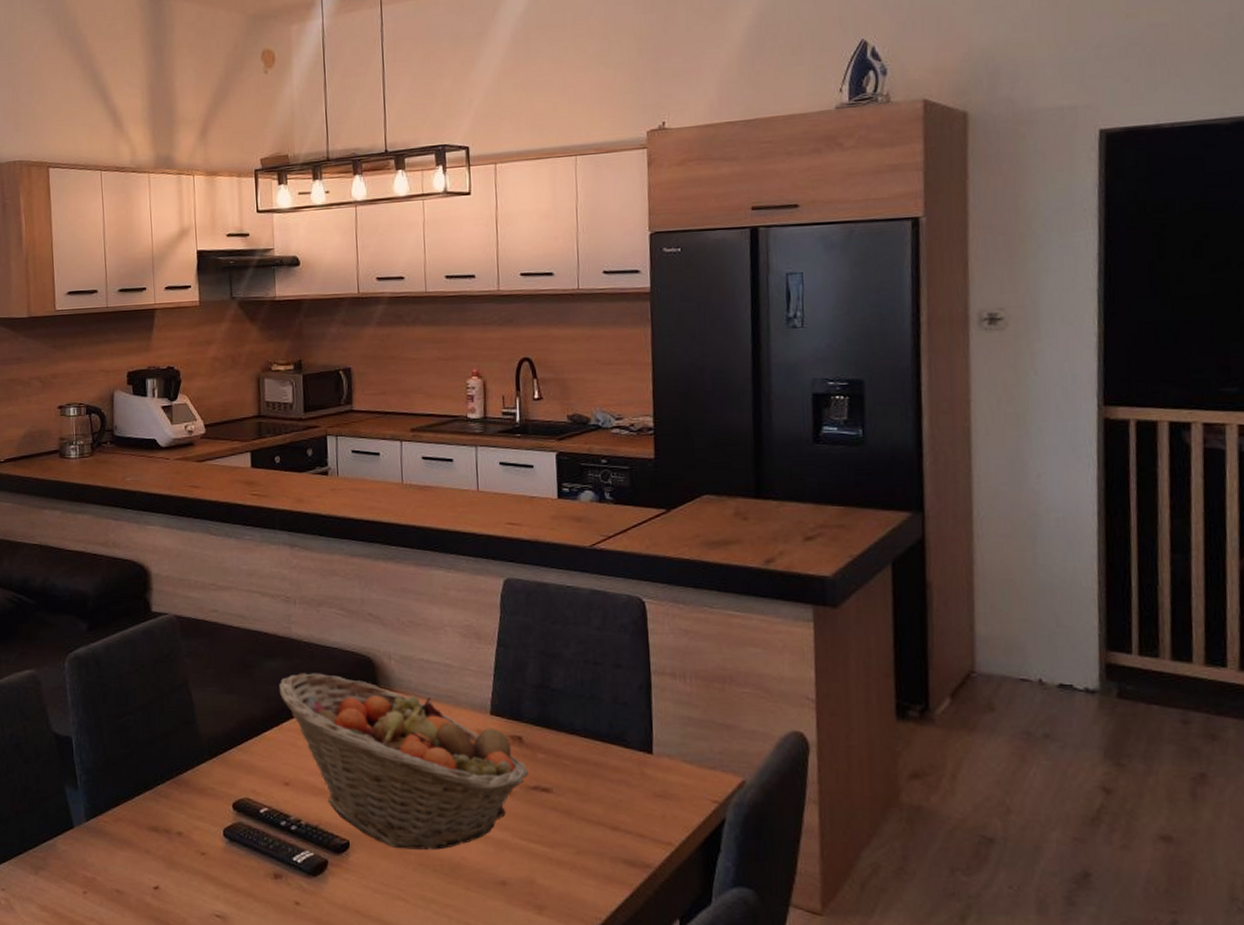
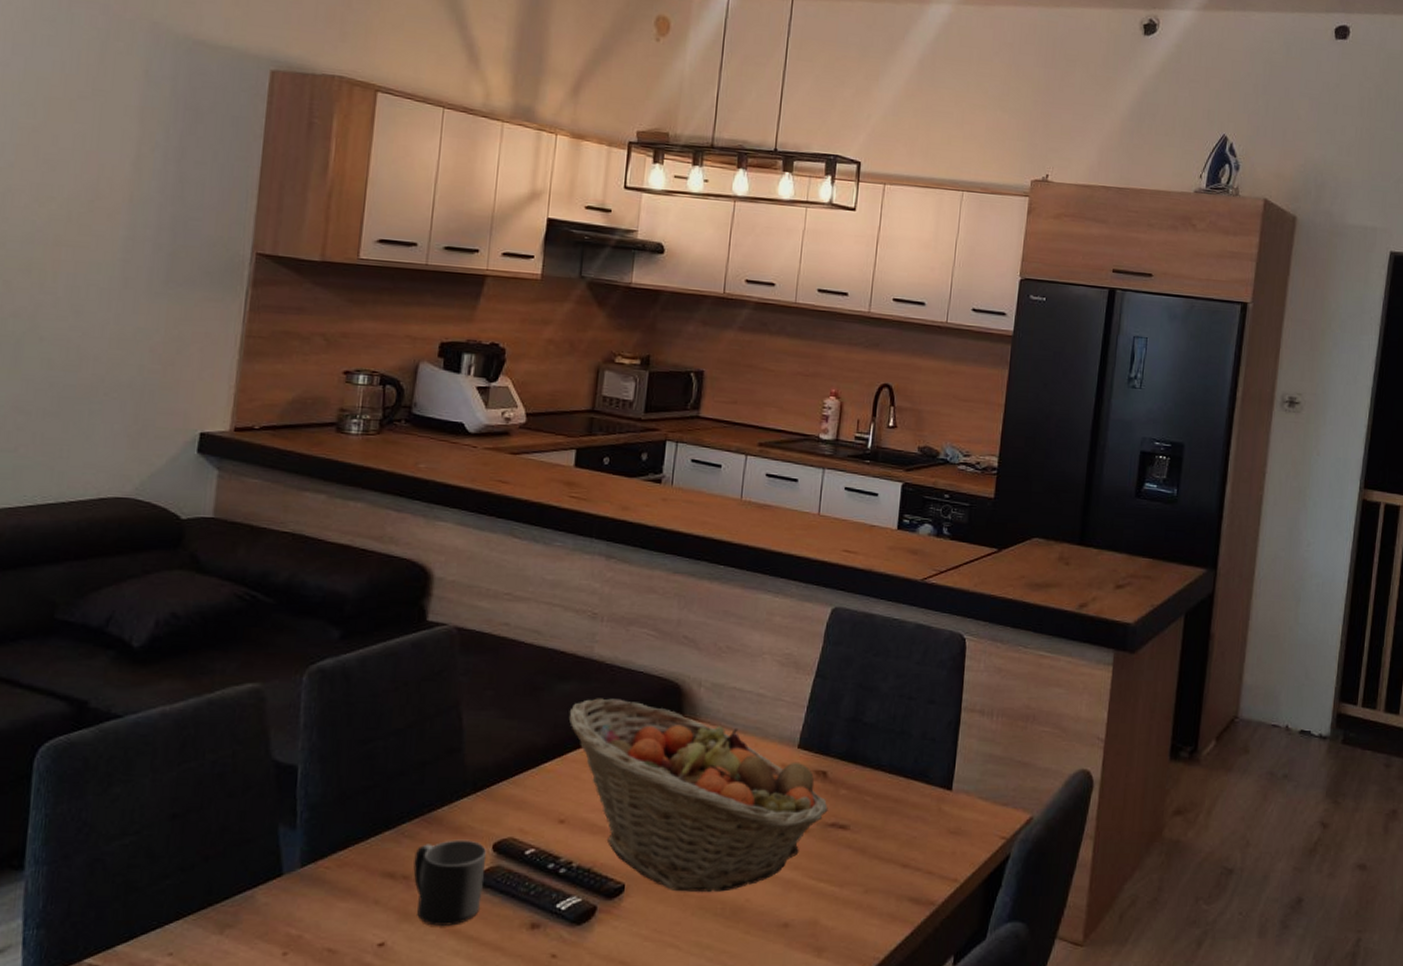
mug: none [171,799,230,874] -> present [413,839,487,926]

